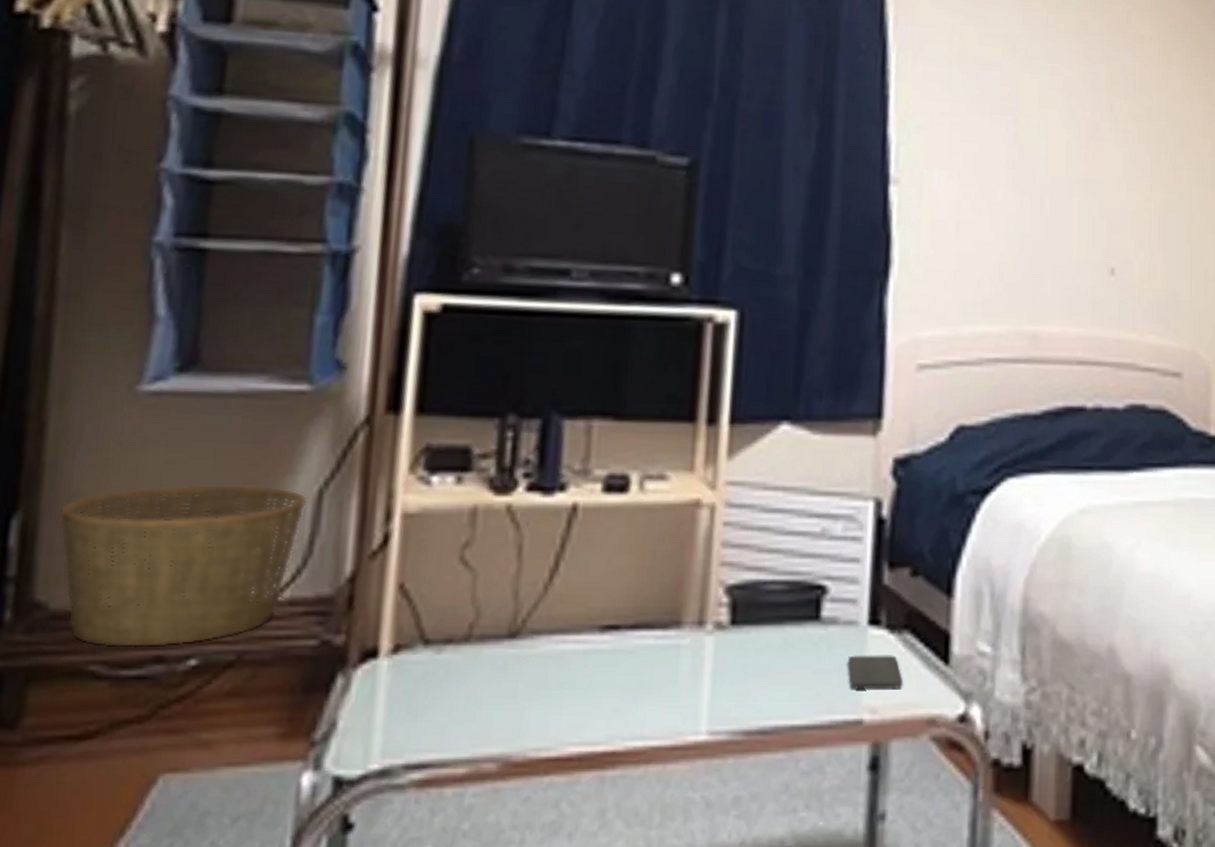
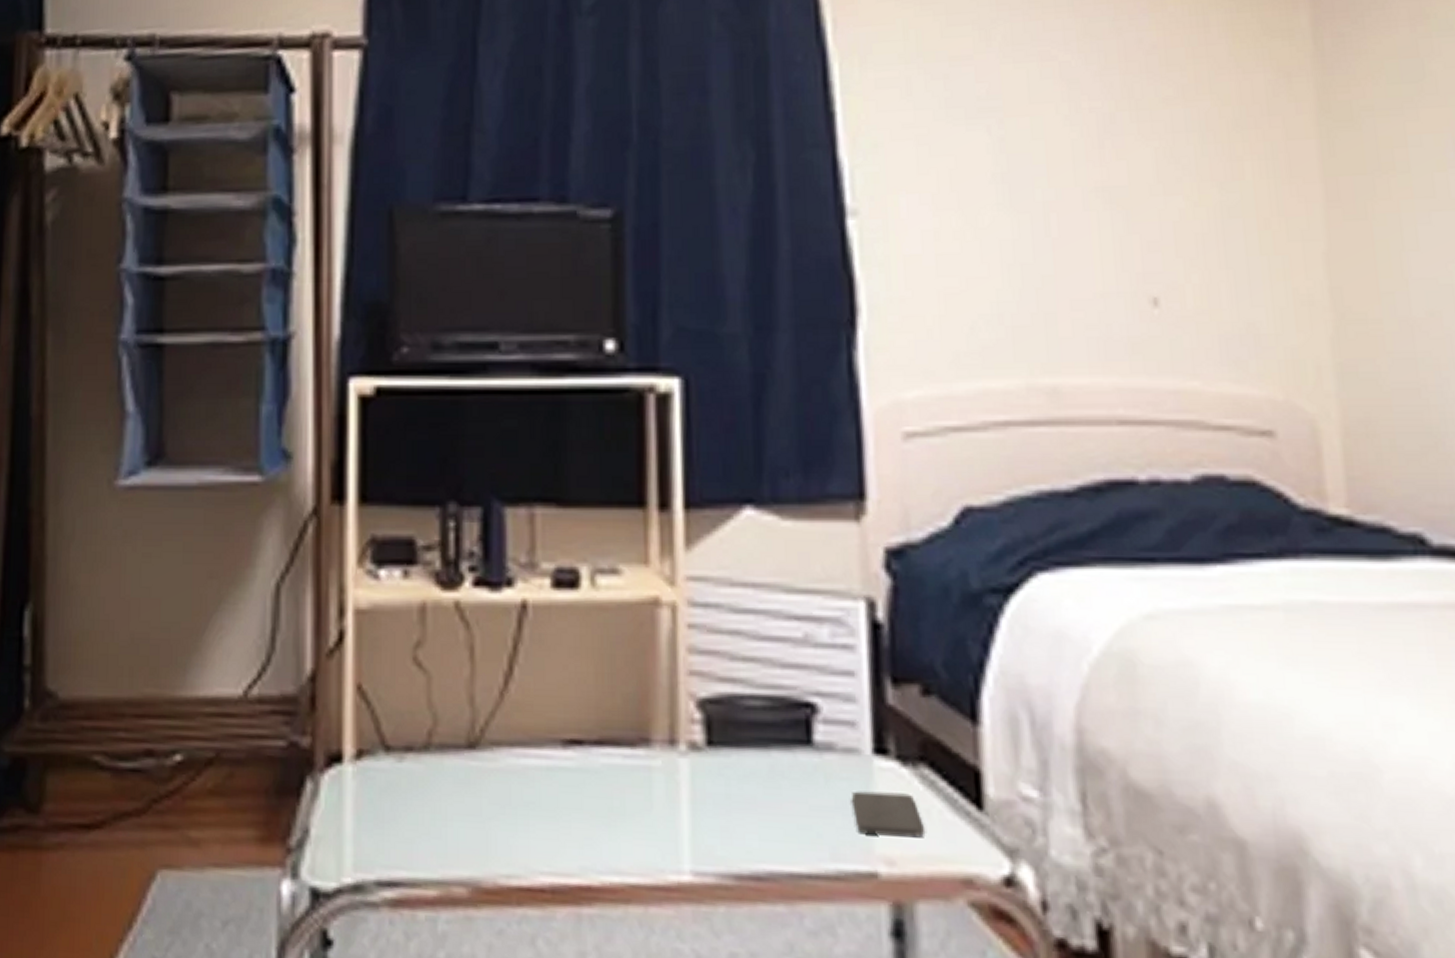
basket: present [59,484,308,648] -> none [60,577,267,742]

